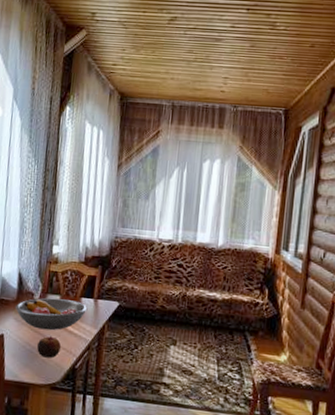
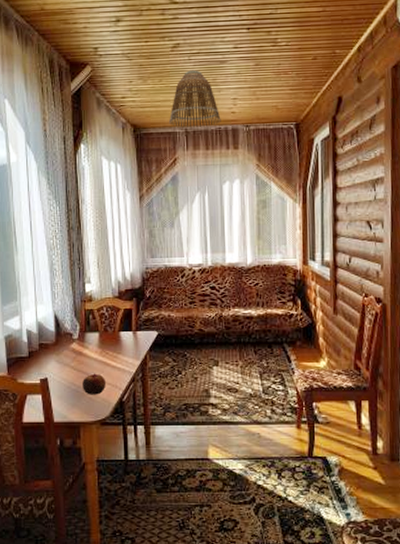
fruit bowl: present [15,297,88,331] -> none [55,335,128,368]
lamp shade: none [157,44,210,103] -> present [169,70,221,128]

